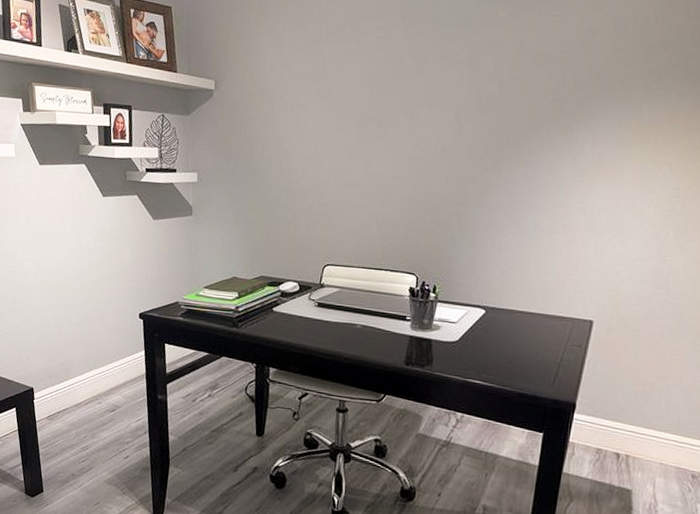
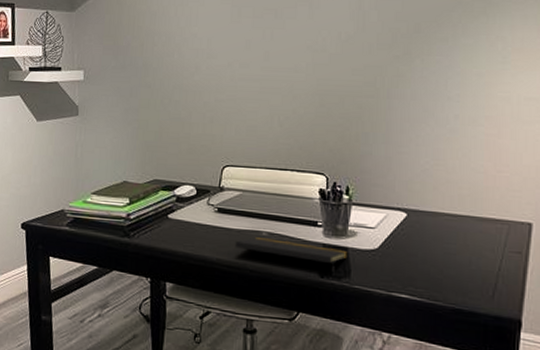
notepad: none [332,329,431,364] -> present [235,237,348,277]

